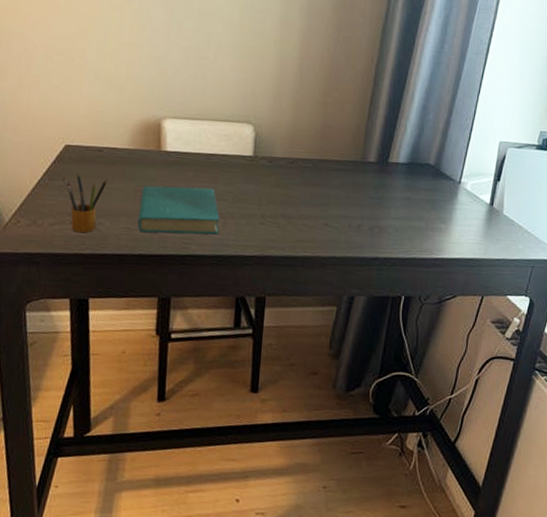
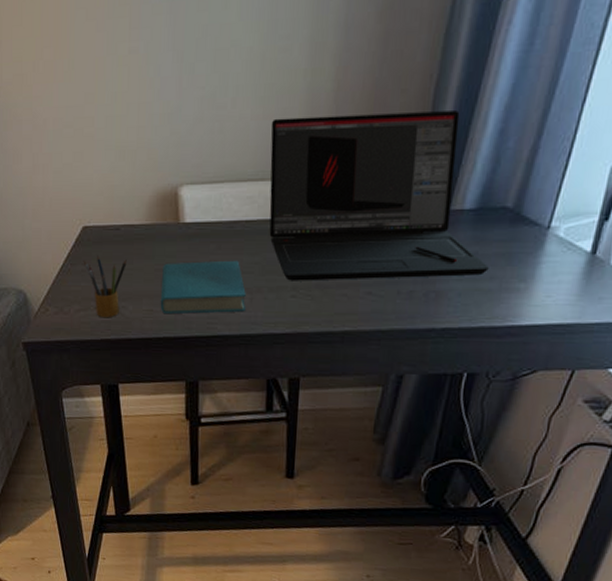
laptop: none [242,73,418,216] -> present [269,111,489,281]

